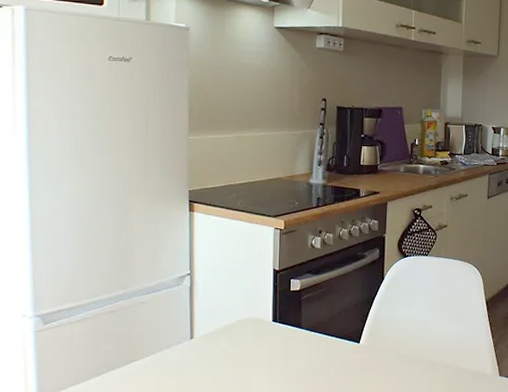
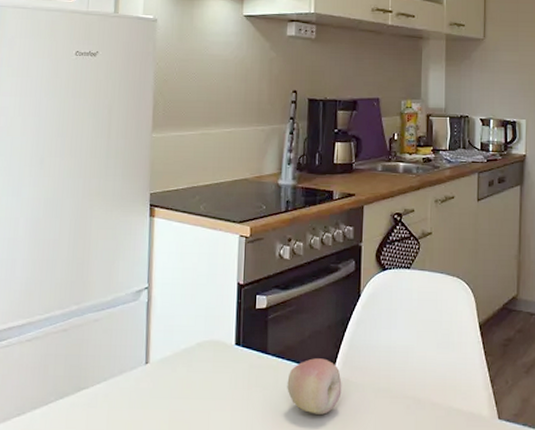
fruit: none [319,331,367,377] -> present [287,358,342,415]

